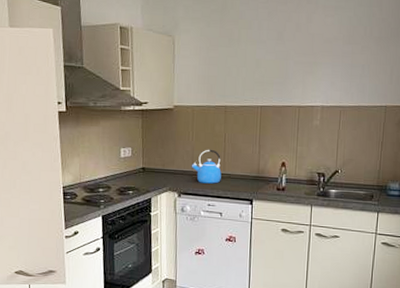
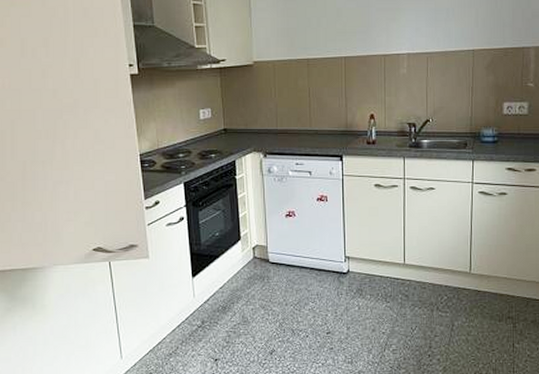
kettle: present [191,149,221,184] -> none [275,105,308,141]

